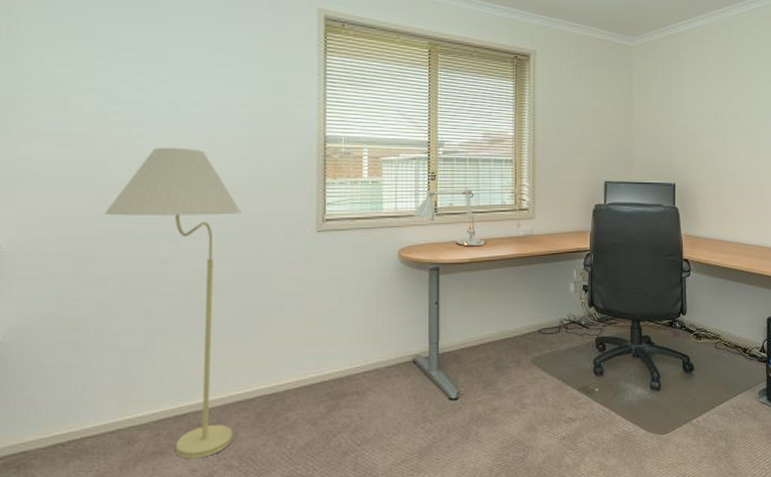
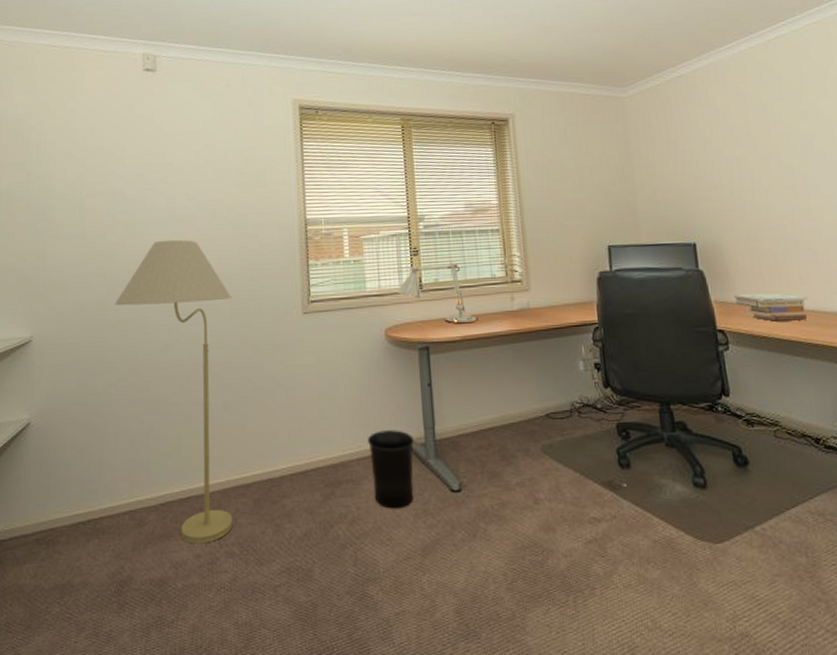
waste bin: none [375,345,419,417] -> present [368,430,415,509]
books: none [699,230,753,253] -> present [734,293,808,322]

